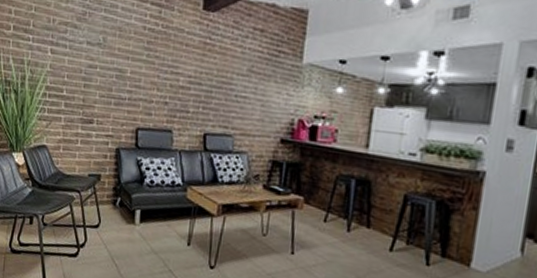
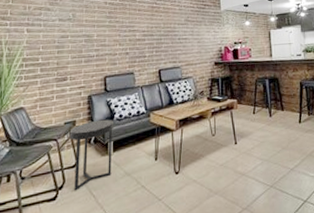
side table: none [93,180,144,254] -> present [69,119,114,191]

